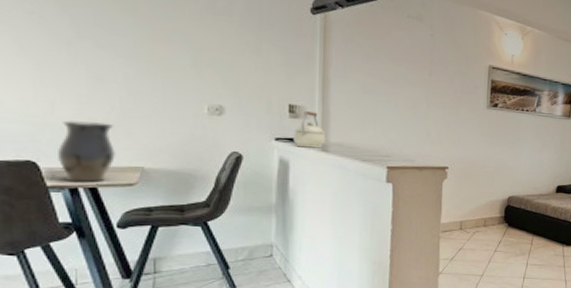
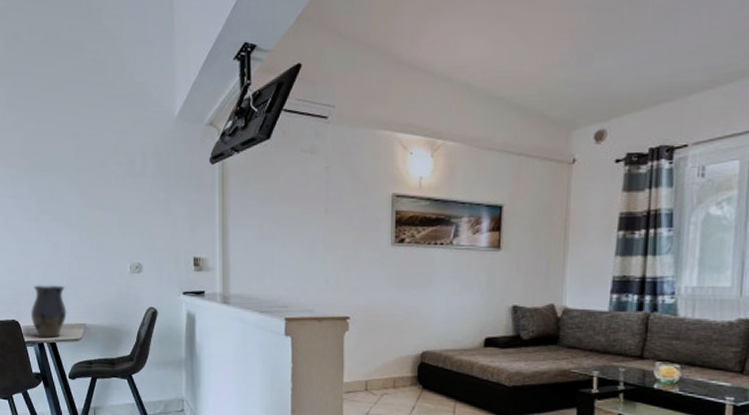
kettle: present [293,110,326,148] -> none [198,262,227,301]

